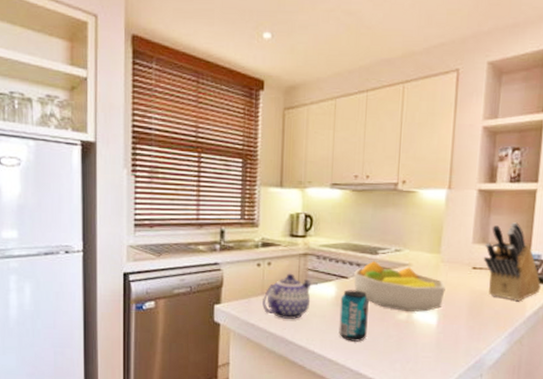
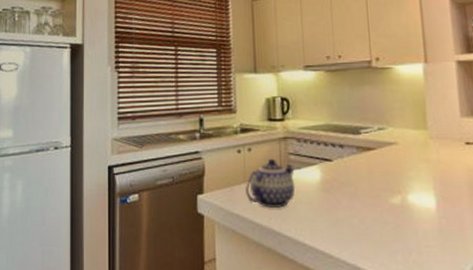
beverage can: present [339,290,369,342] -> none [326,173,360,231]
fruit bowl: present [354,260,446,312] -> none [338,140,440,194]

